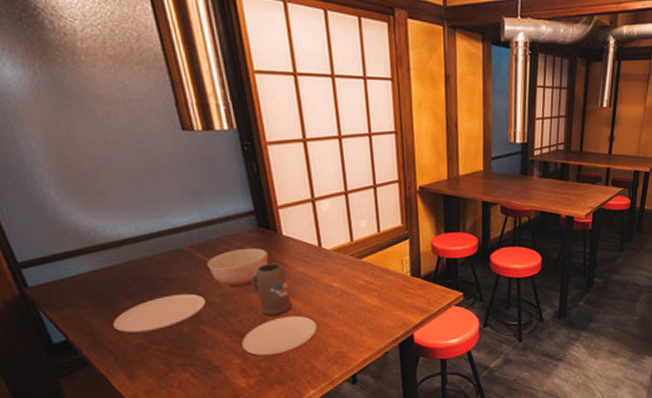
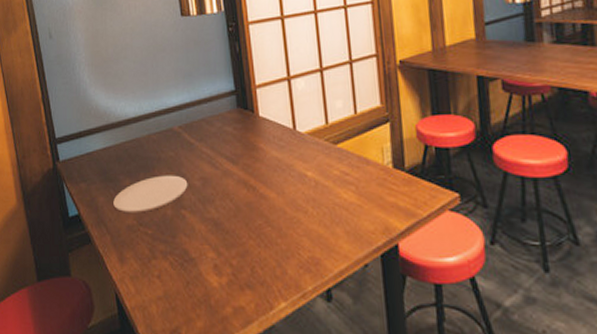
bowl: present [207,247,269,287] -> none [192,129,246,171]
plate: present [242,315,317,356] -> none [216,207,290,252]
beer mug: present [251,263,293,316] -> none [228,146,266,206]

